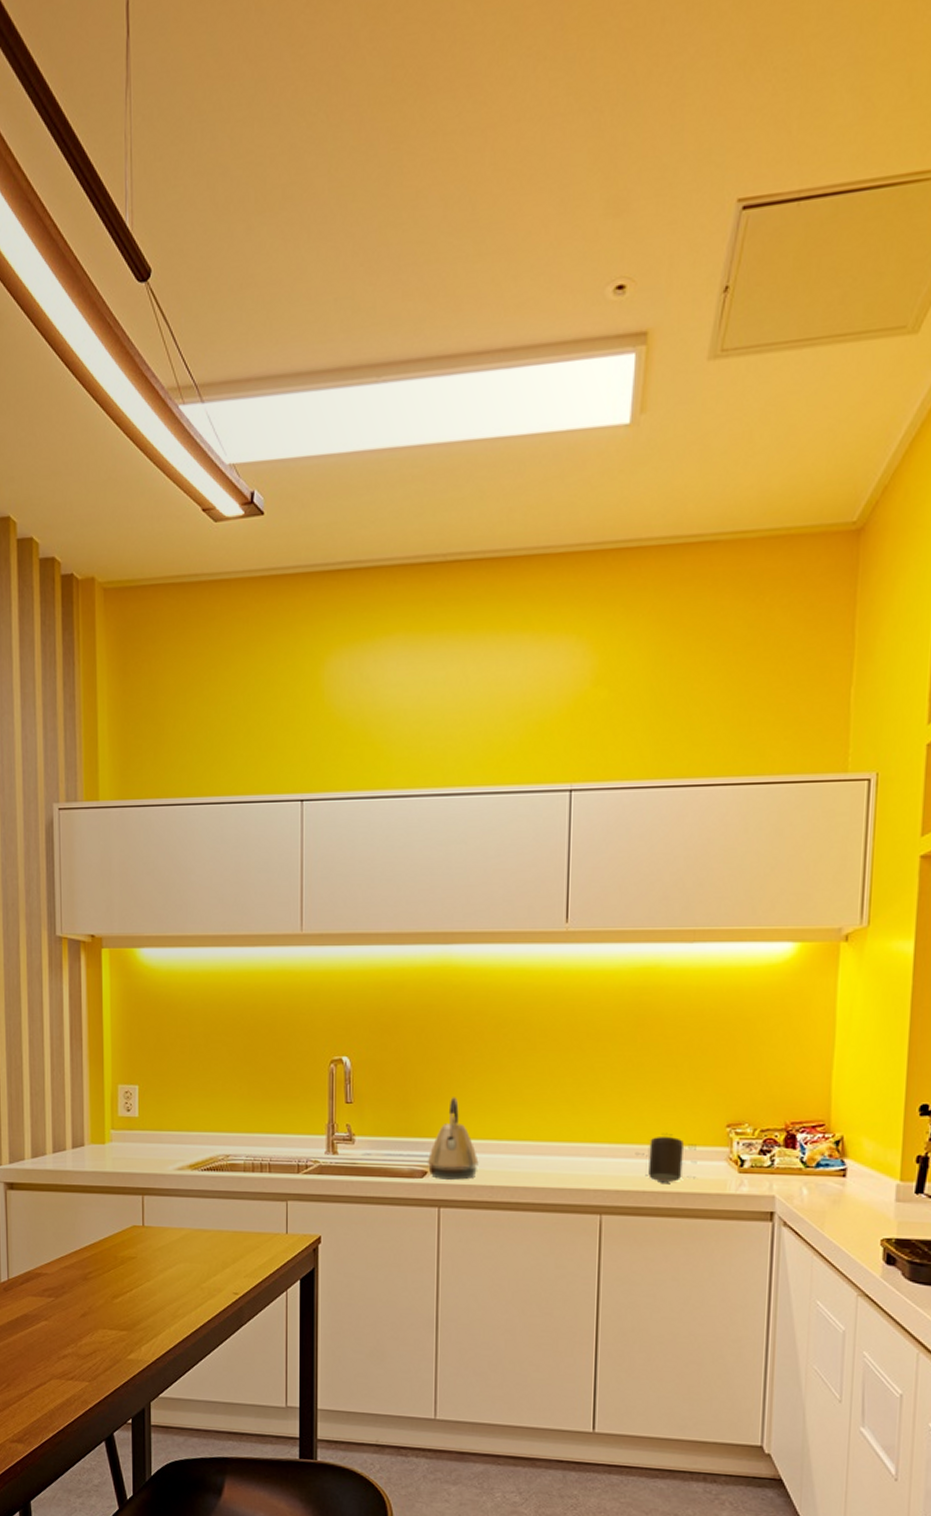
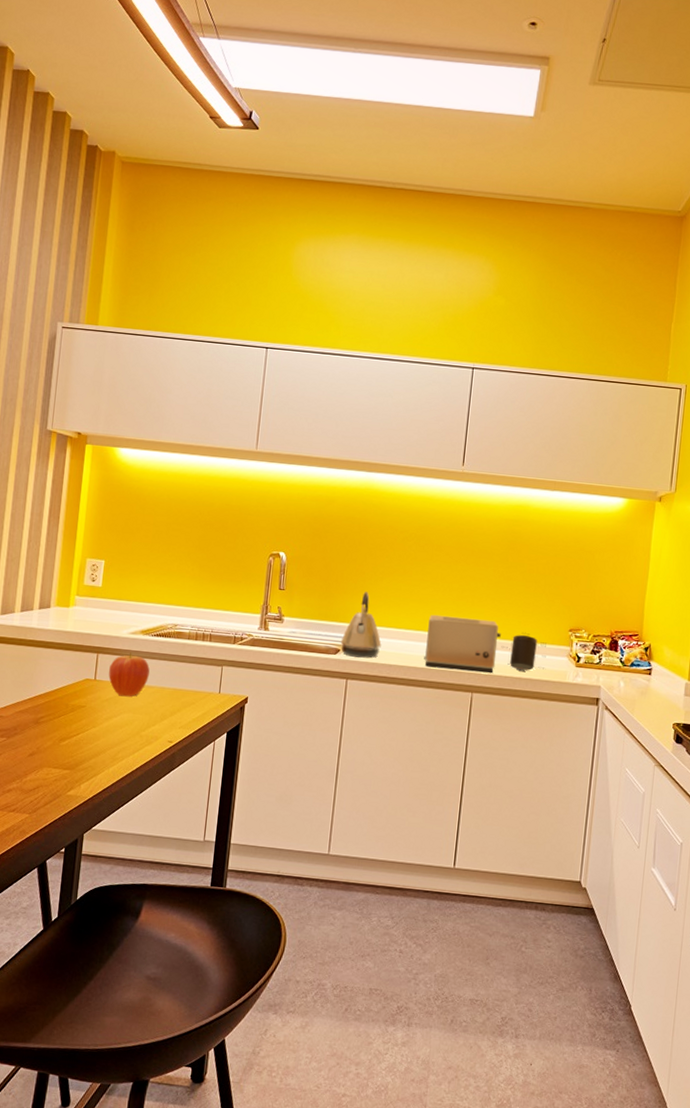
fruit: none [157,1192,203,1244] -> present [108,652,150,697]
toaster: none [534,1119,634,1189] -> present [424,614,501,674]

